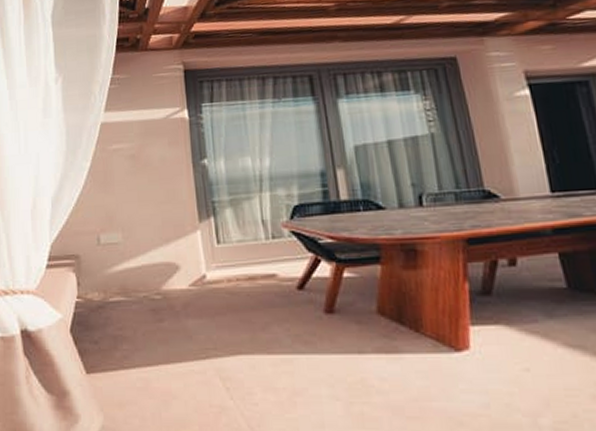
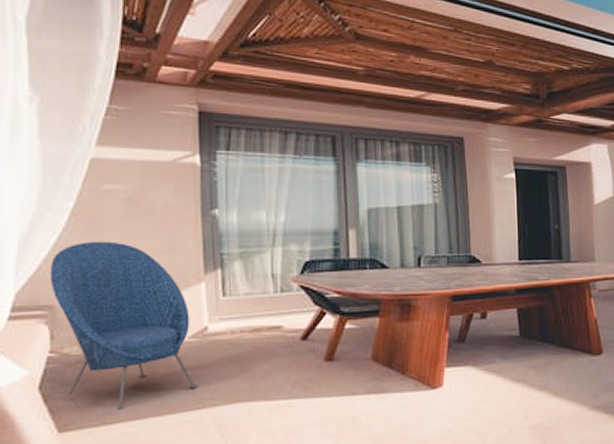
lounge chair: none [74,195,201,357] -> present [49,241,198,411]

